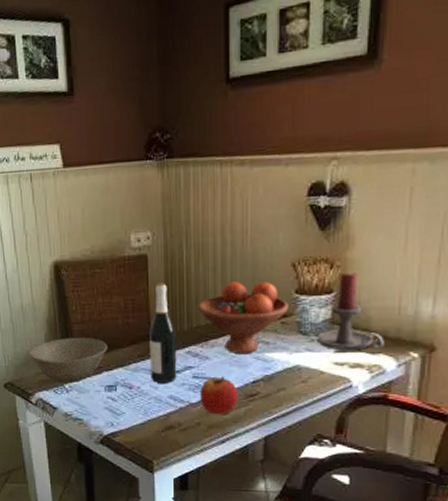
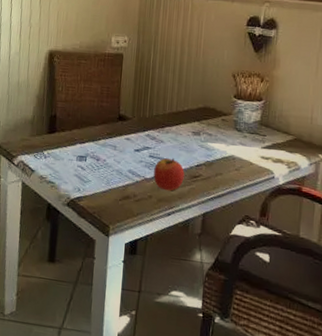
bowl: present [28,337,107,383] -> none [17,112,83,151]
wine bottle: present [149,283,177,383] -> none [115,77,140,159]
fruit bowl: present [198,281,289,353] -> none [158,83,228,142]
candle holder: present [316,273,384,351] -> none [248,86,300,150]

